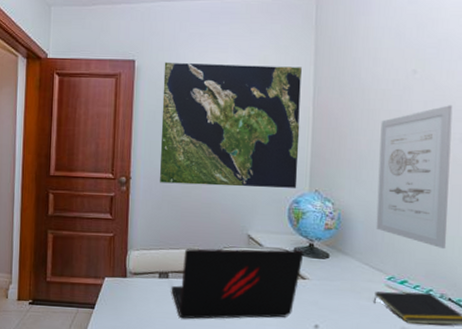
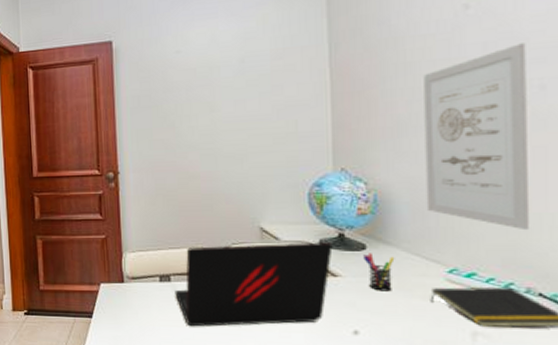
world map: present [160,61,302,188] -> none [145,22,317,176]
pen holder: none [327,261,350,293] -> present [363,253,395,292]

